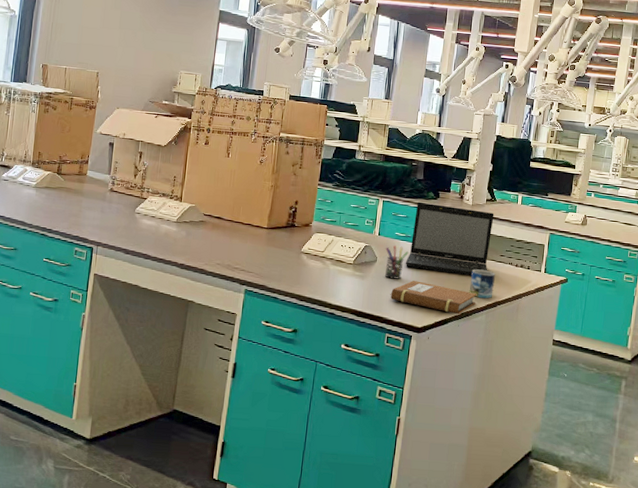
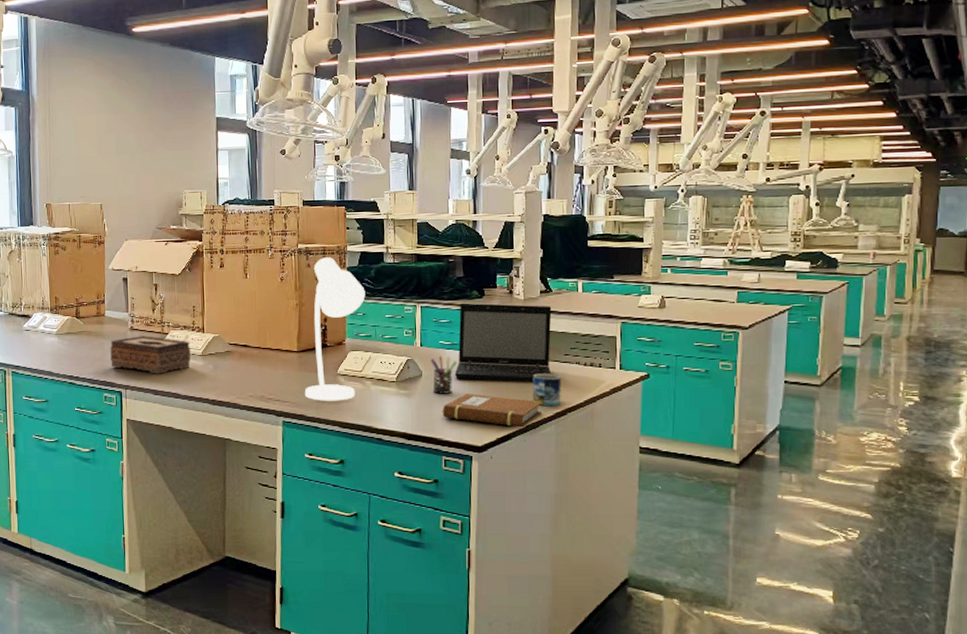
tissue box: none [86,197,167,235] -> present [110,336,191,374]
desk lamp: none [268,147,336,276] -> present [304,257,366,401]

